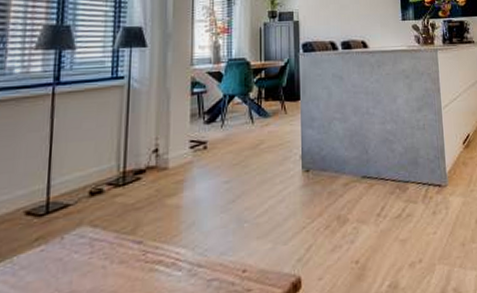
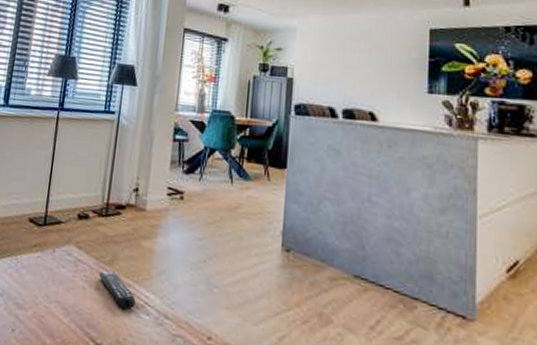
remote control: none [119,238,166,275] -> present [98,270,136,310]

